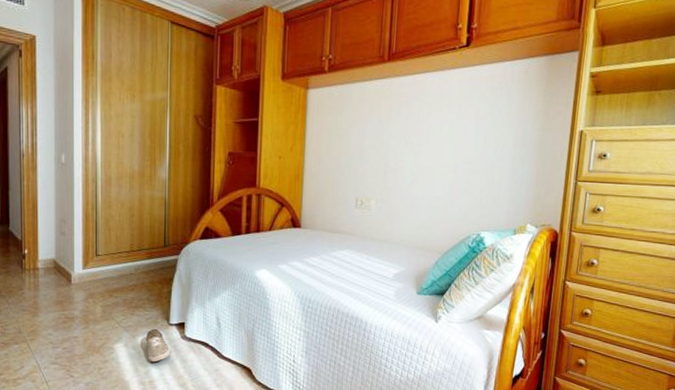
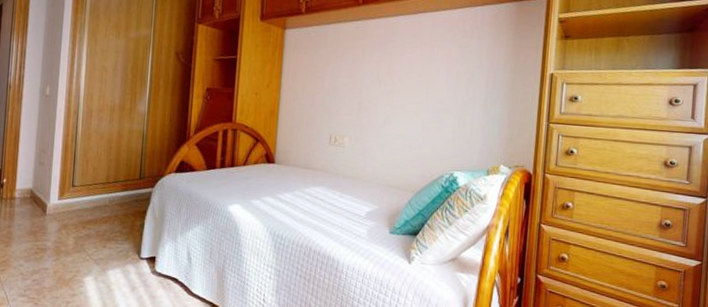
sneaker: present [145,328,171,363] -> none [115,262,140,298]

